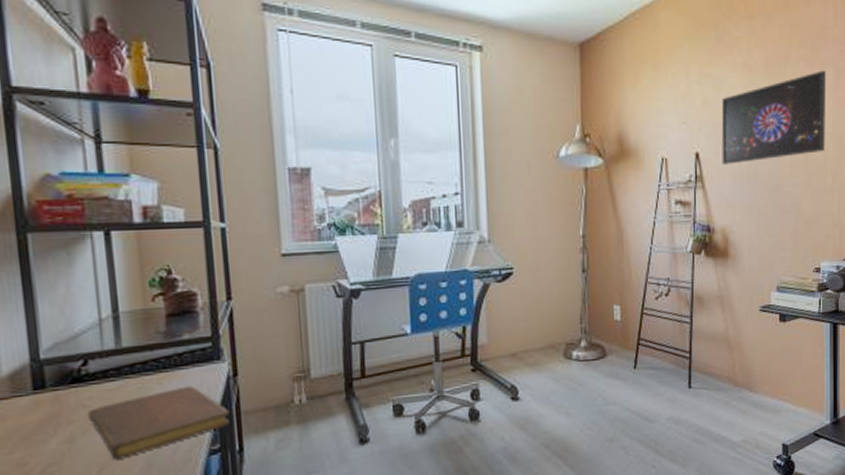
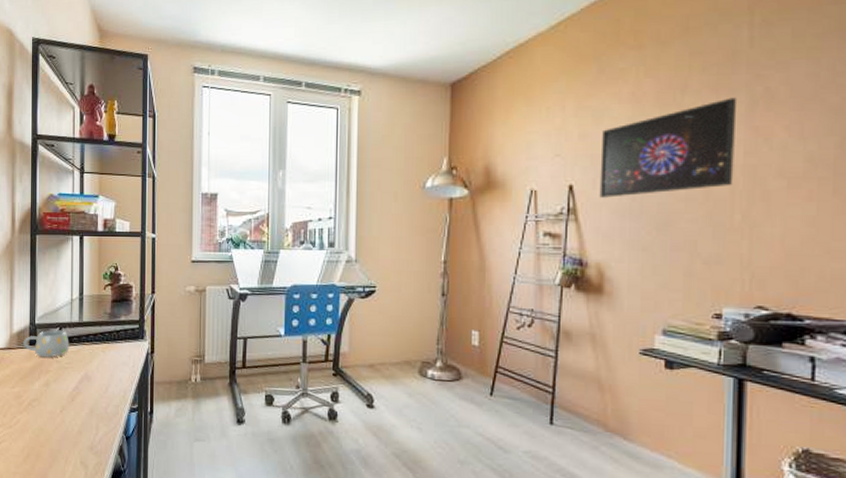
mug: none [21,363,104,405] -> present [23,330,69,358]
notebook: present [87,385,230,460] -> none [58,356,147,404]

